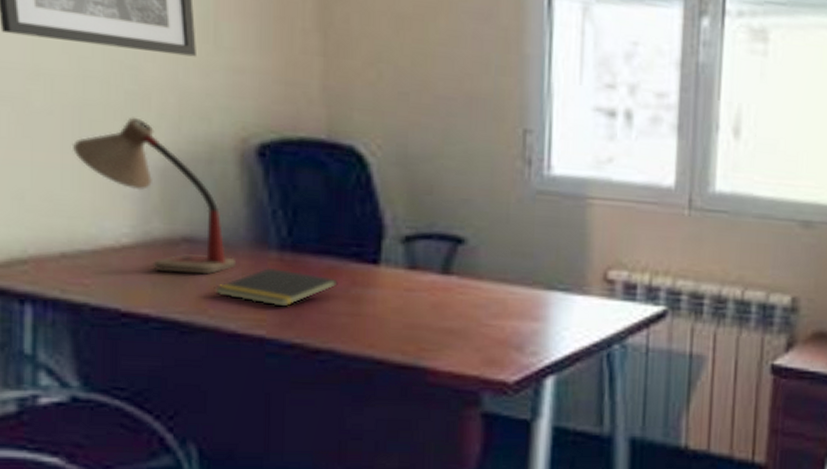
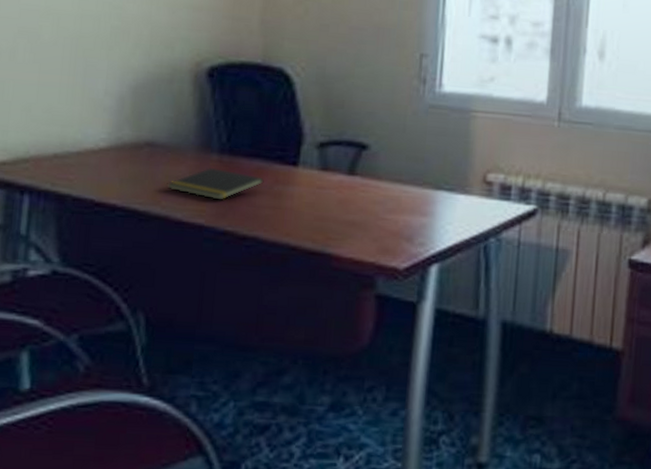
desk lamp: present [71,117,237,275] -> none [68,46,186,173]

